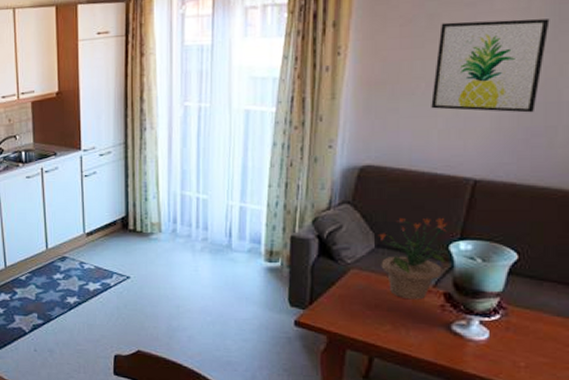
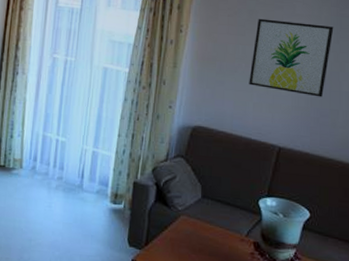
potted plant: present [378,217,450,300] -> none [204,173,260,247]

